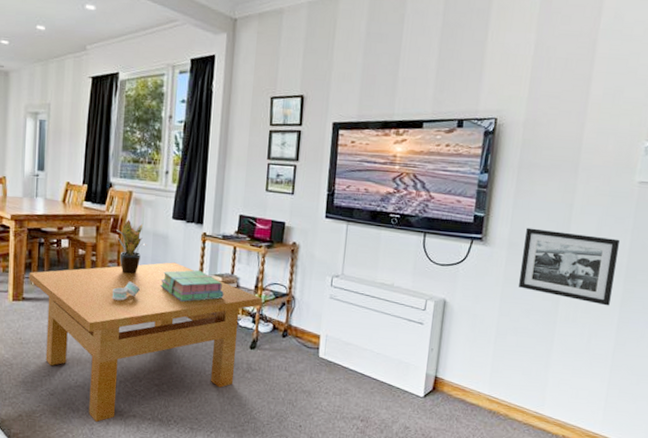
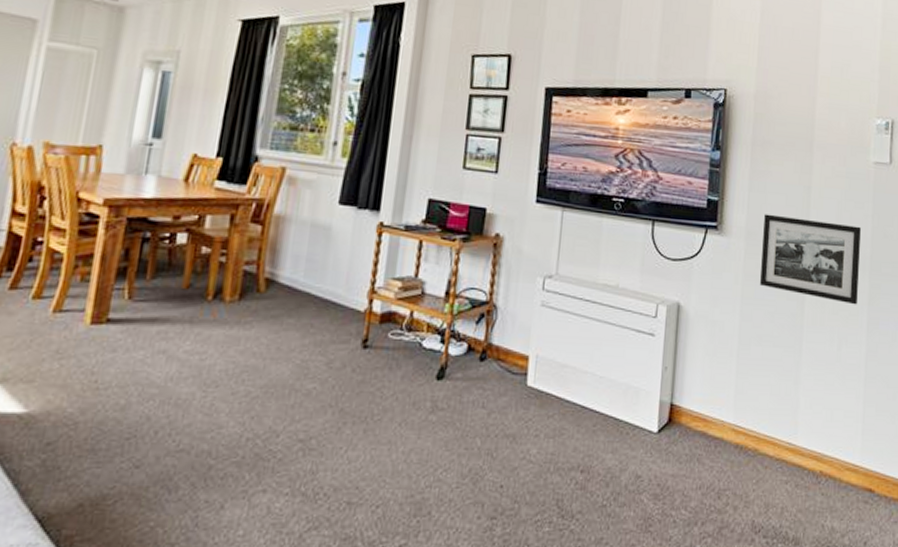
table: present [29,262,262,423] -> none [120,262,455,507]
napkin ring: present [111,281,141,301] -> none [244,290,288,319]
potted plant: present [116,220,147,274] -> none [259,205,302,281]
stack of books: present [160,270,224,302] -> none [316,272,404,317]

